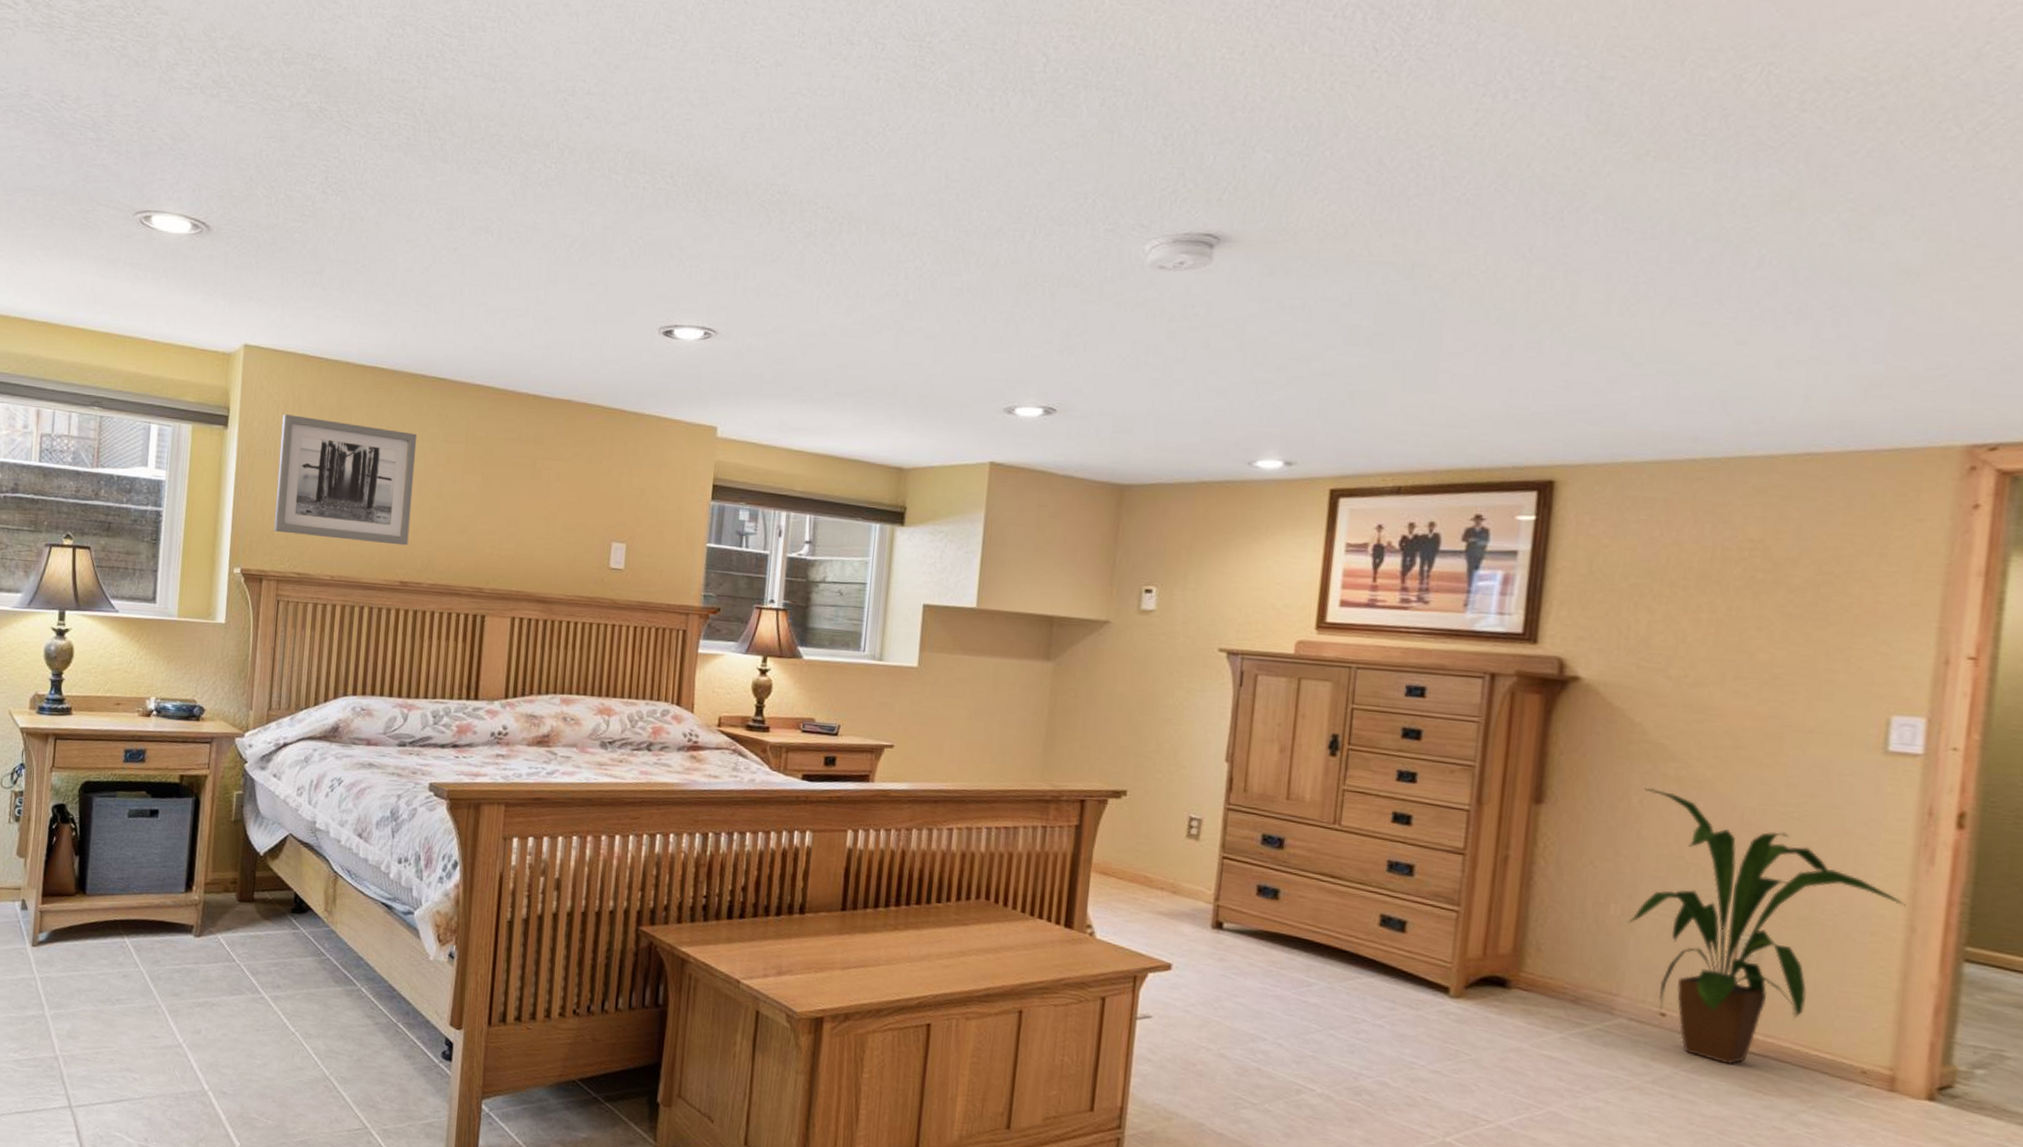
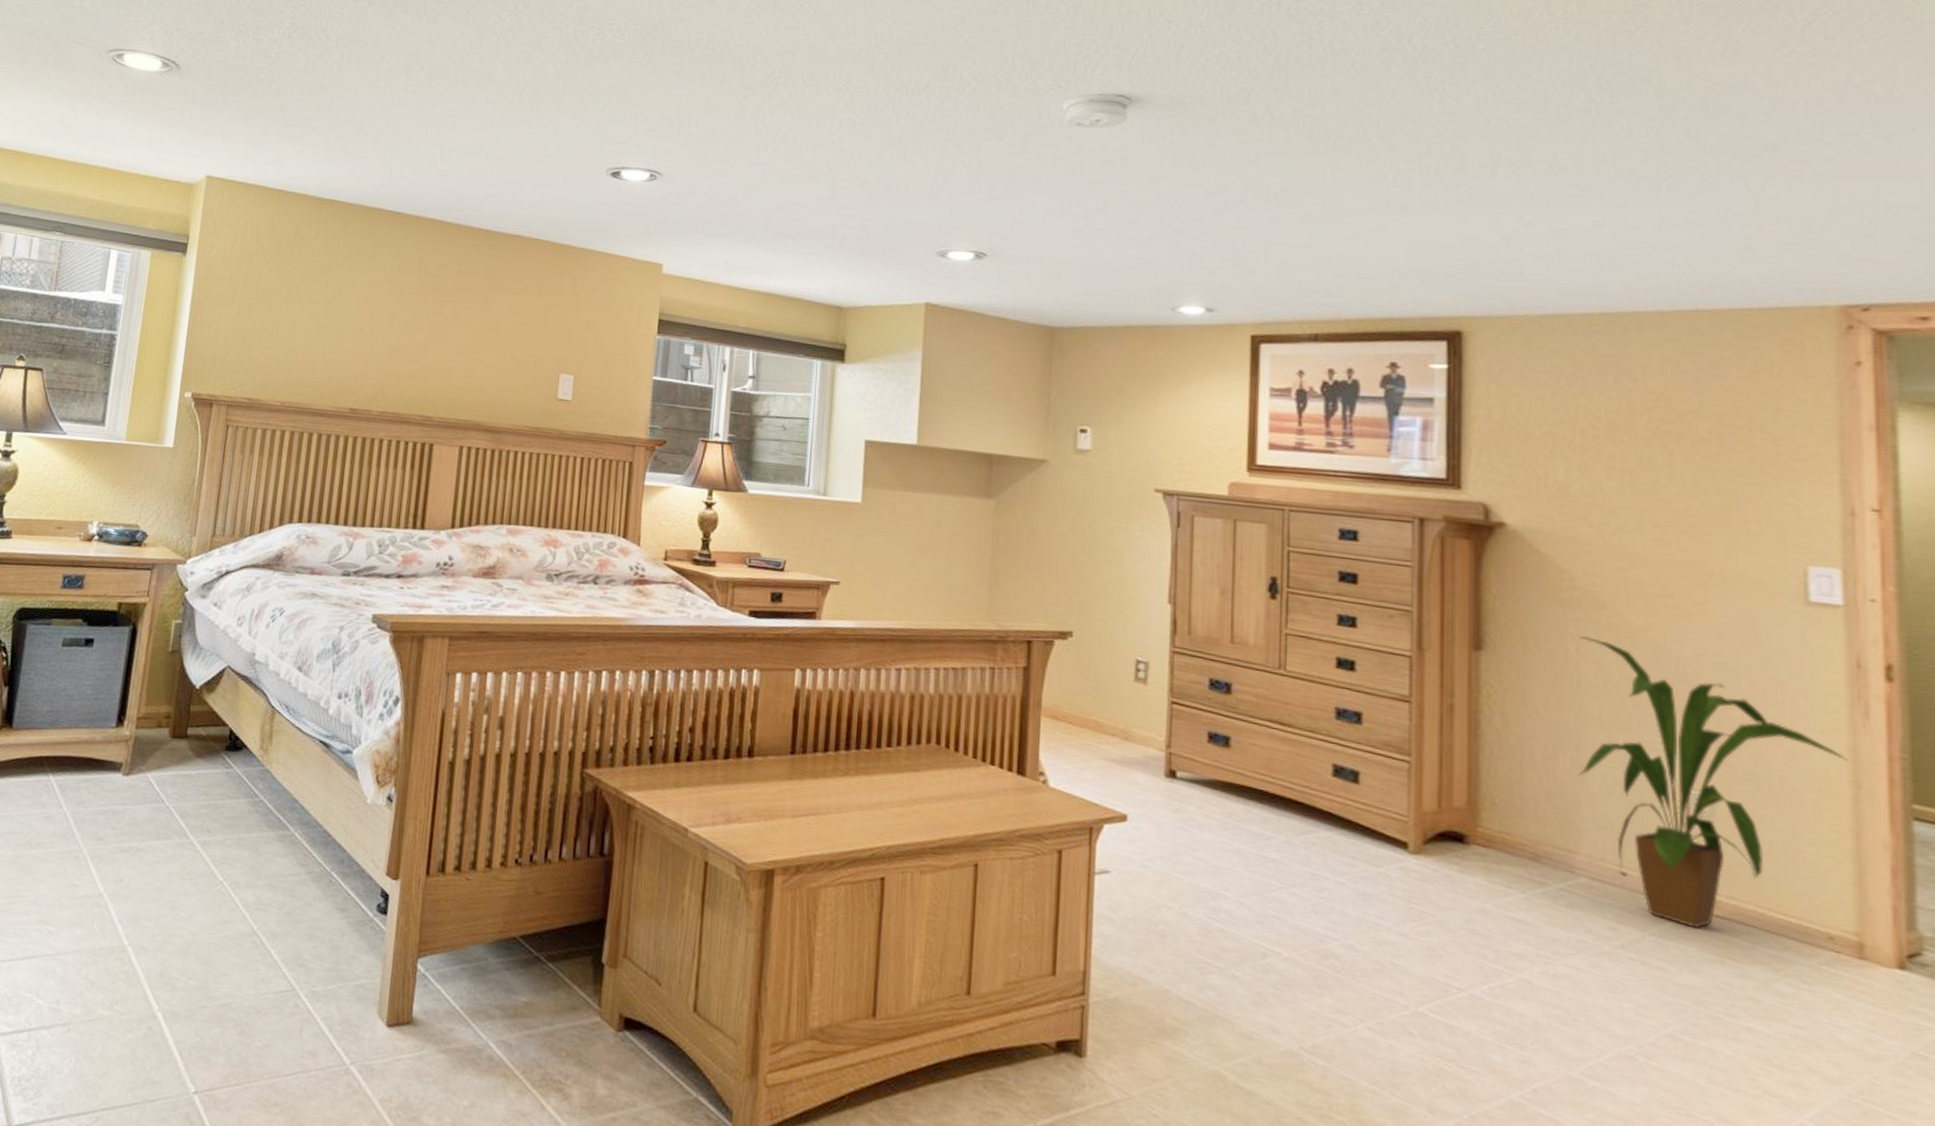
wall art: present [273,414,418,546] -> none [226,243,372,373]

